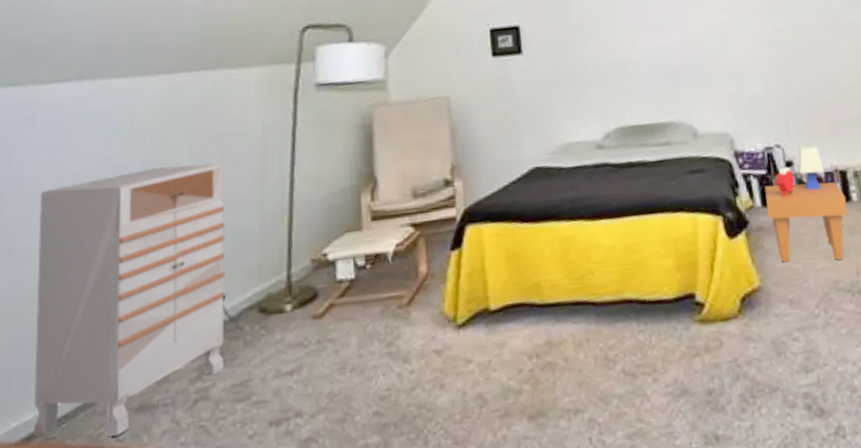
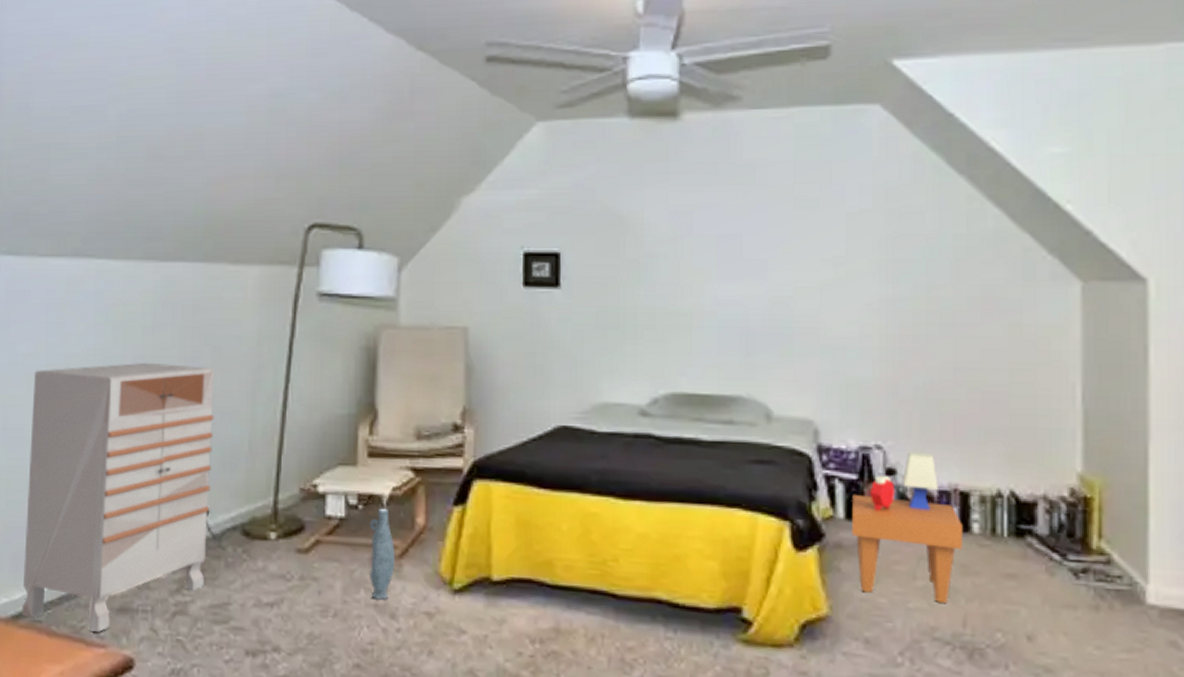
vase: none [377,263,404,349] -> present [368,508,395,601]

